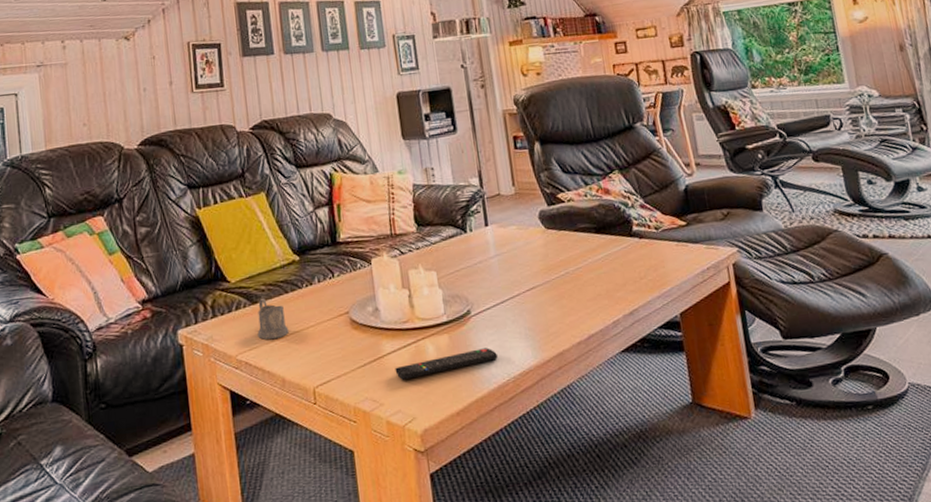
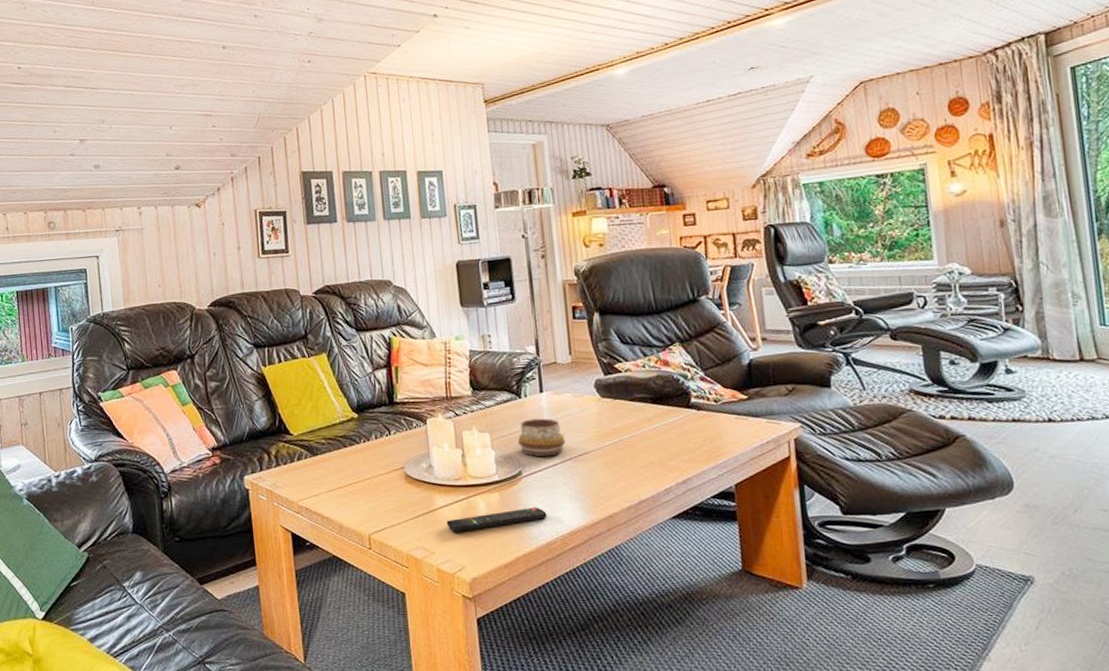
tea glass holder: present [257,297,289,340] -> none [317,450,347,489]
decorative bowl: none [465,253,513,294] -> present [517,418,566,457]

